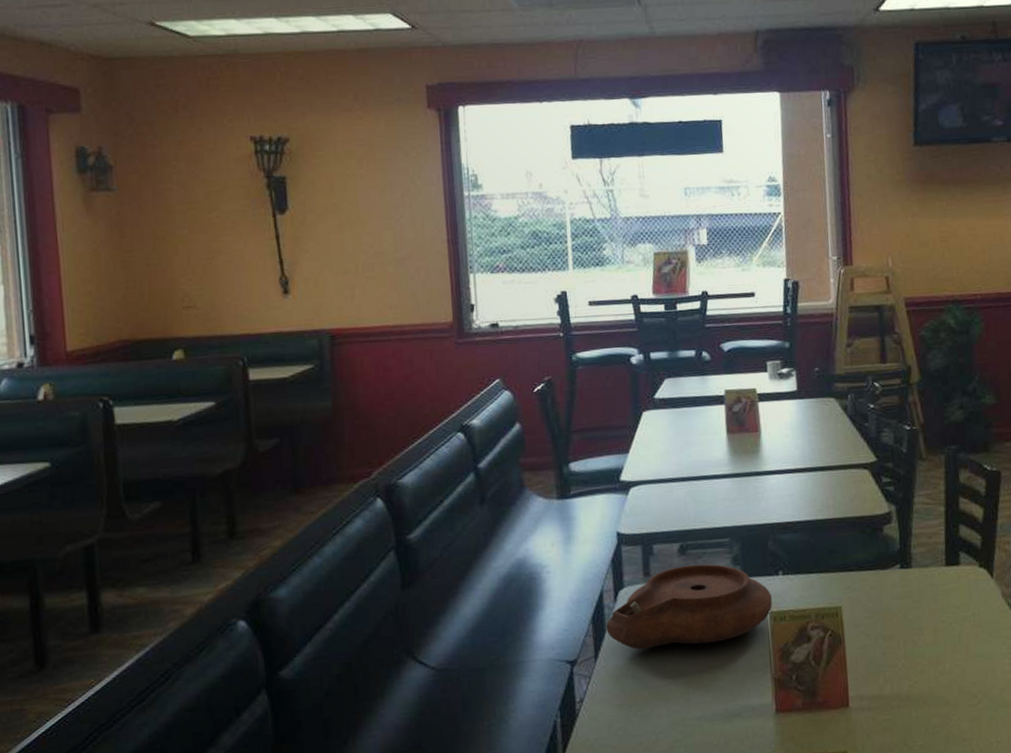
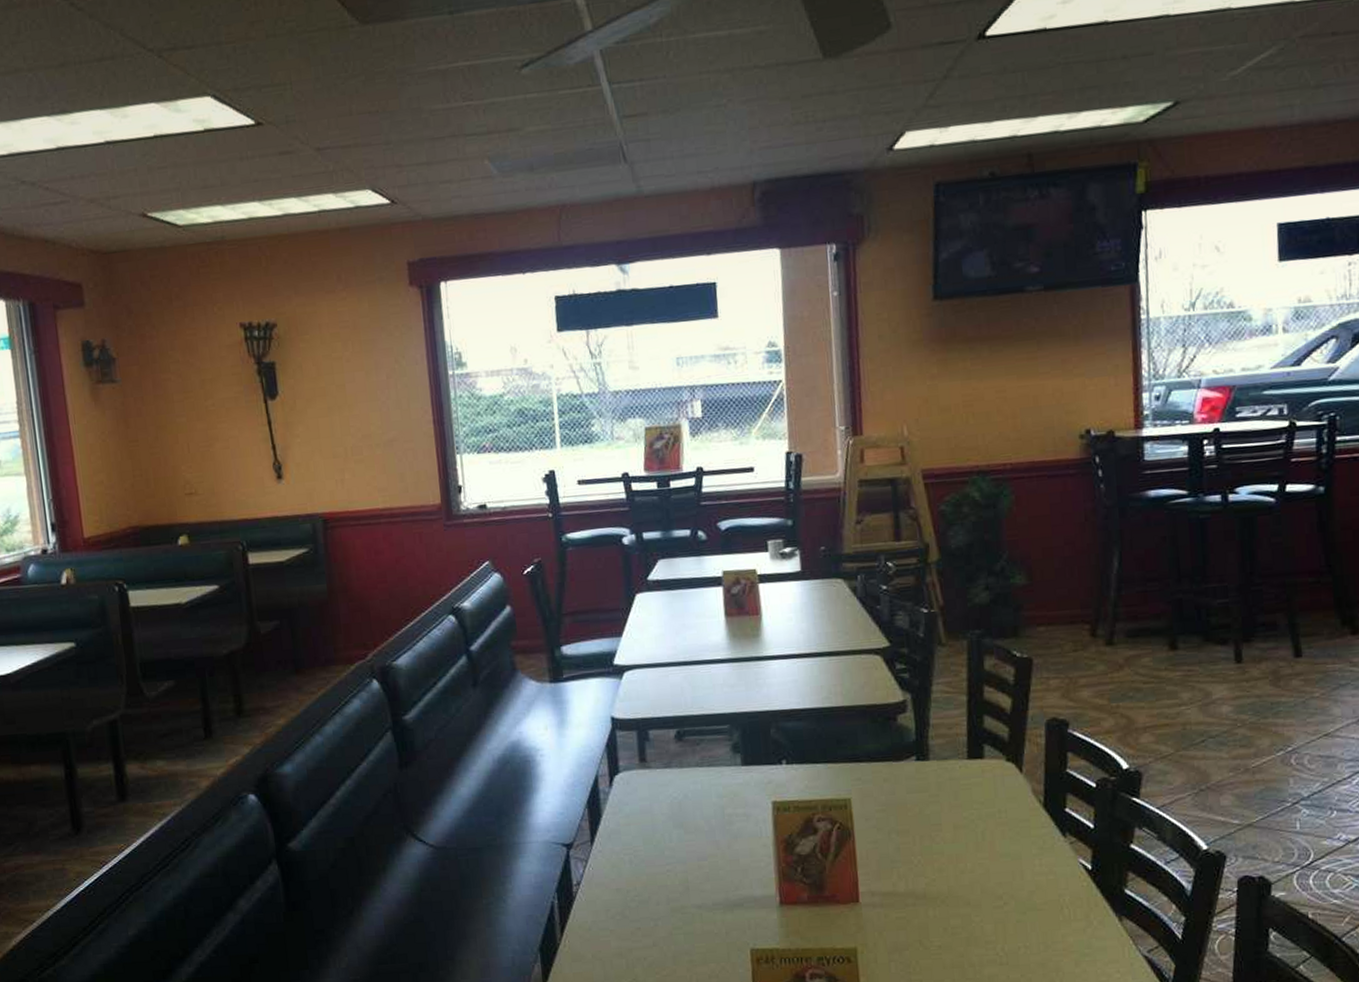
plate: present [606,564,773,650] -> none [601,751,776,836]

